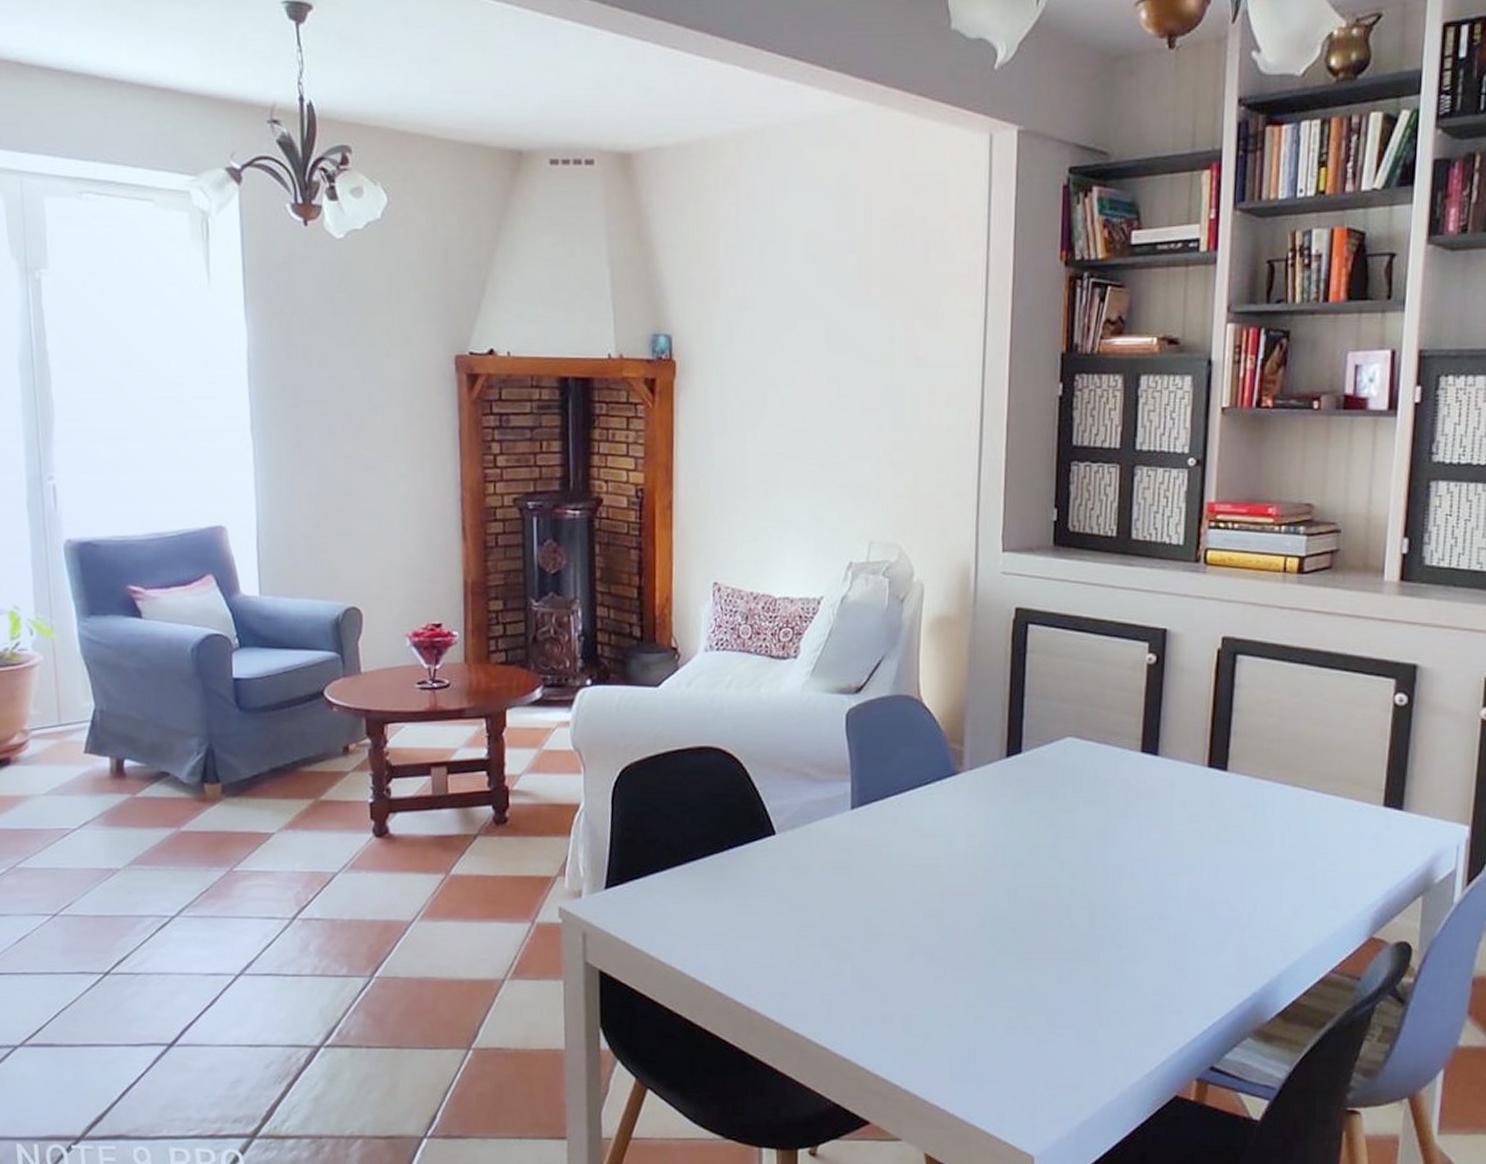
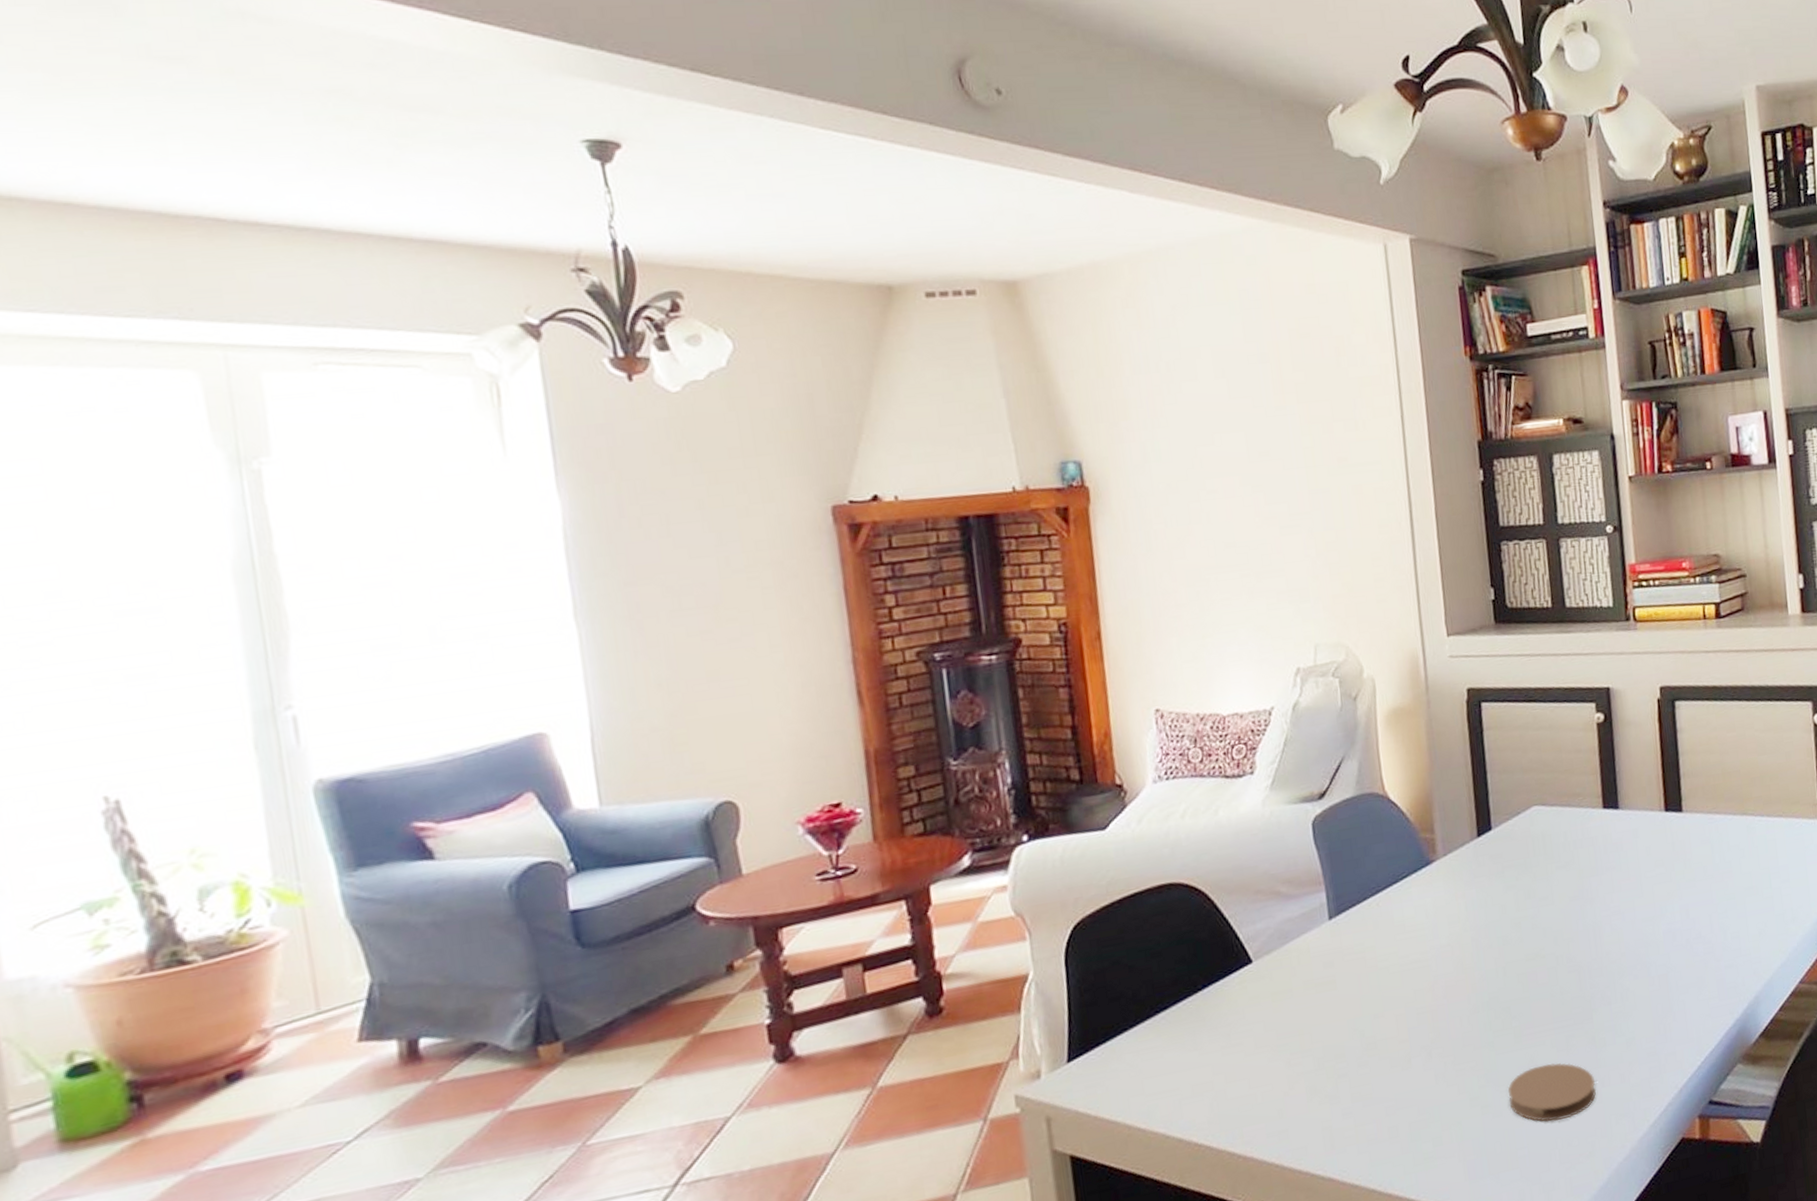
coaster: none [1003,991,1092,1049] -> present [1508,1063,1596,1122]

